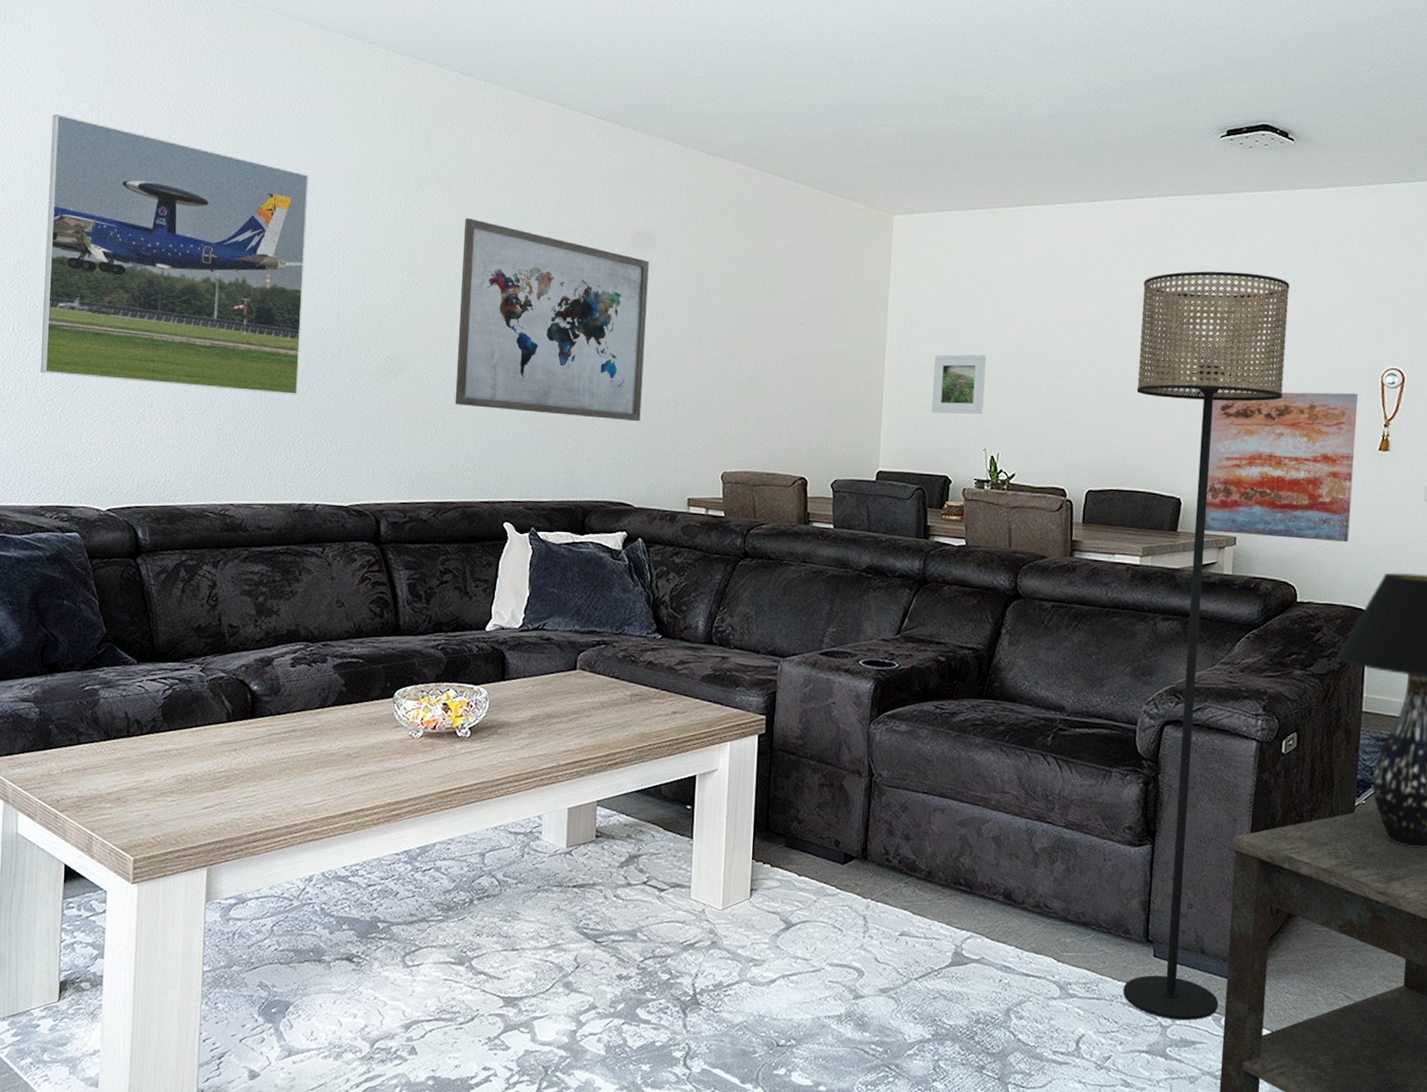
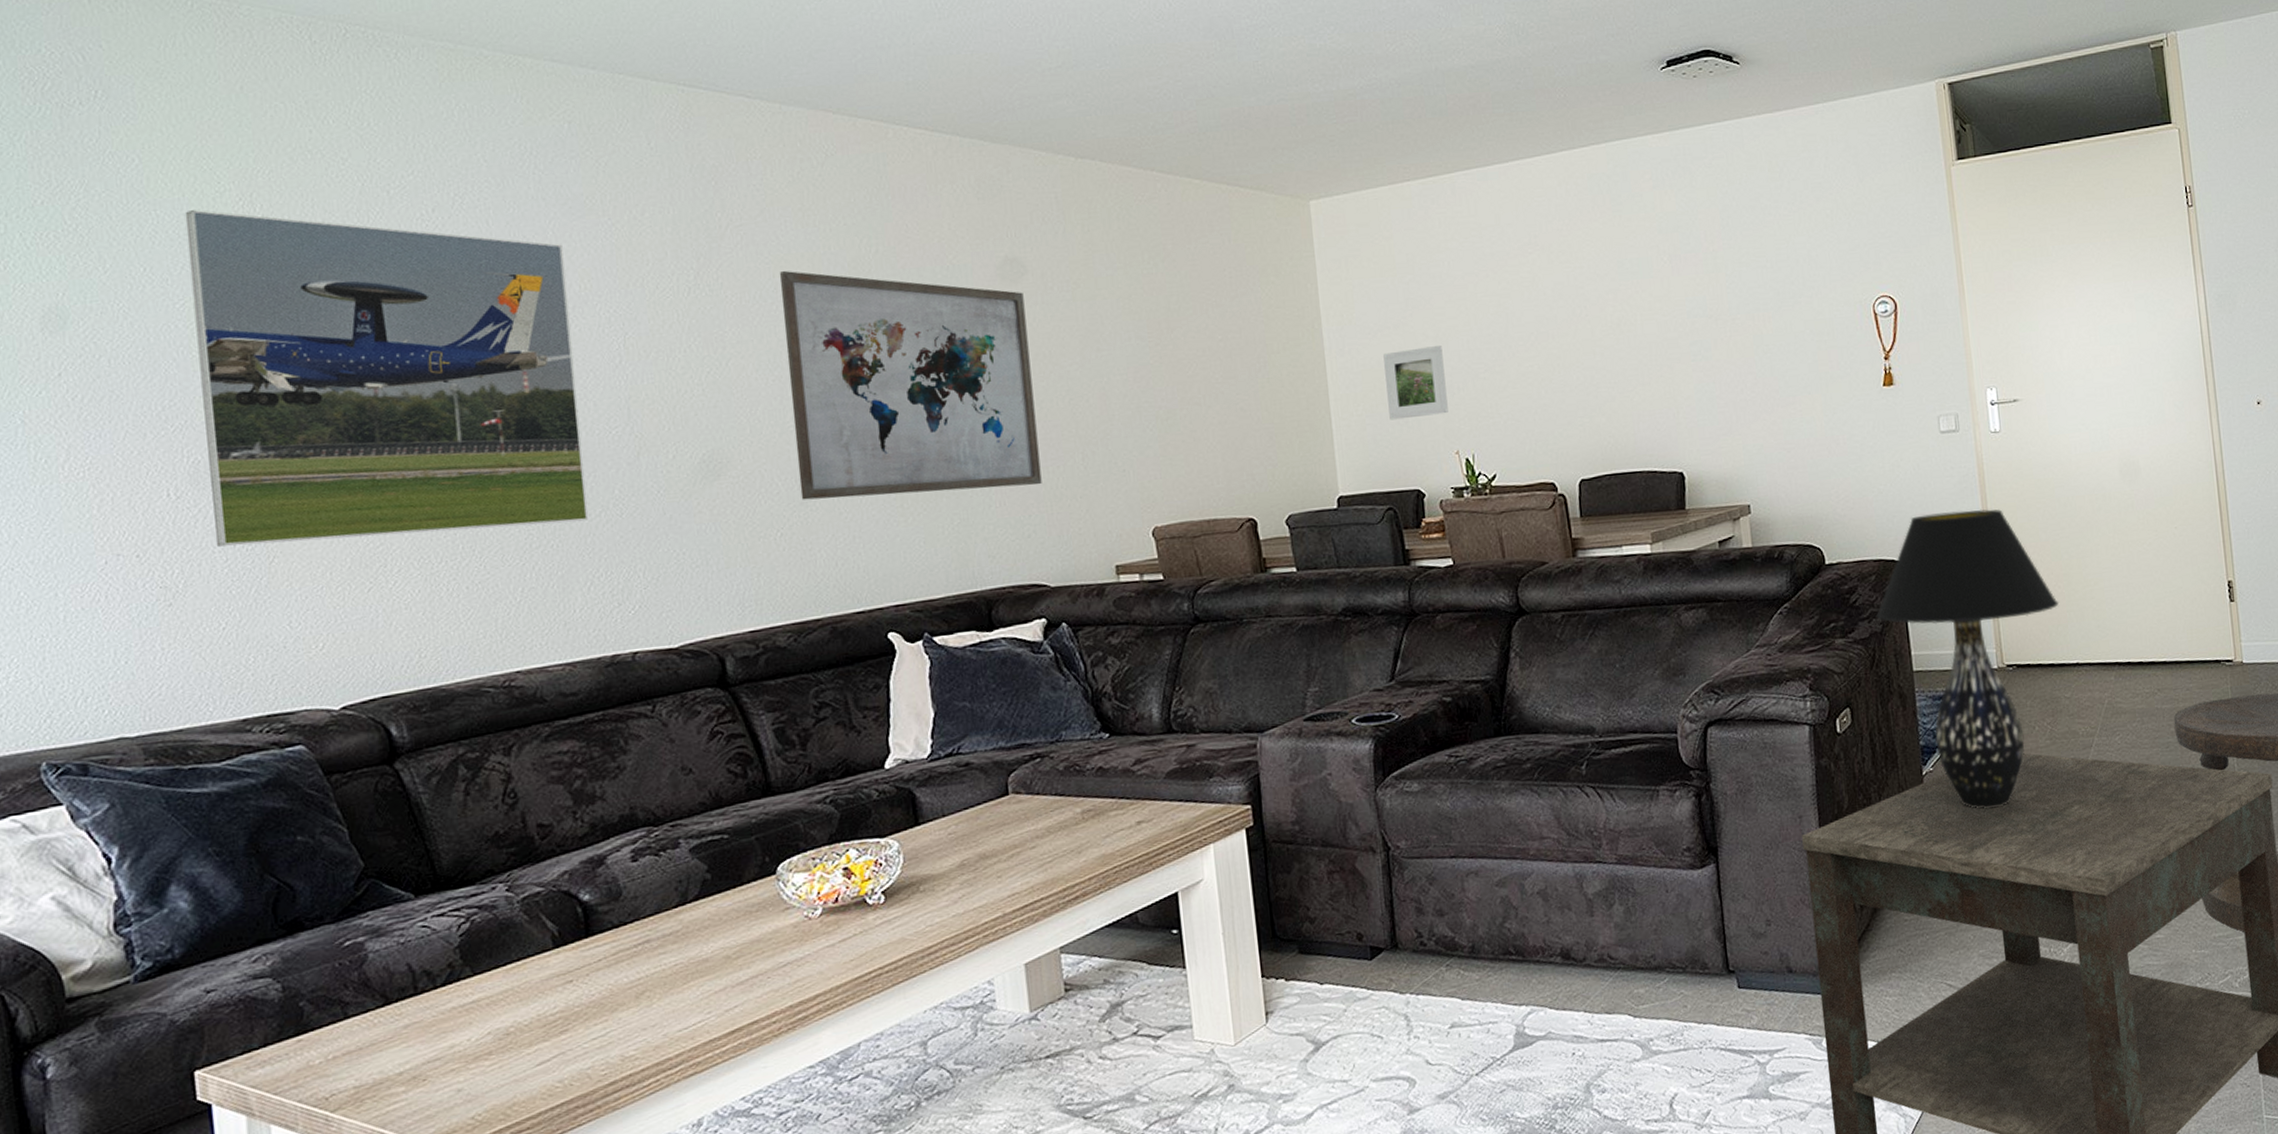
floor lamp: present [1123,271,1290,1020] -> none [1604,213,1817,1054]
wall art: present [1204,391,1359,542] -> none [1699,328,1868,503]

